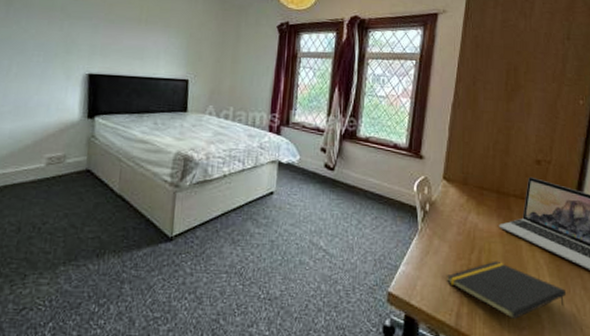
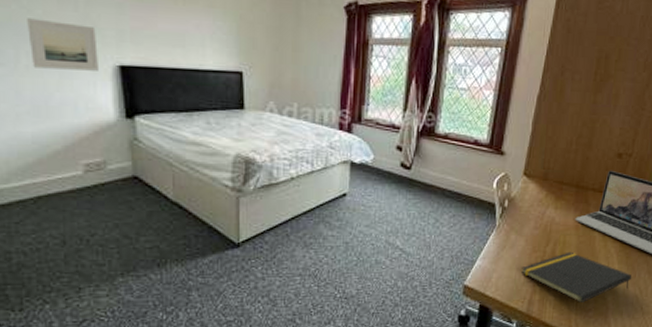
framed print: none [20,36,74,78] -> present [27,18,98,71]

